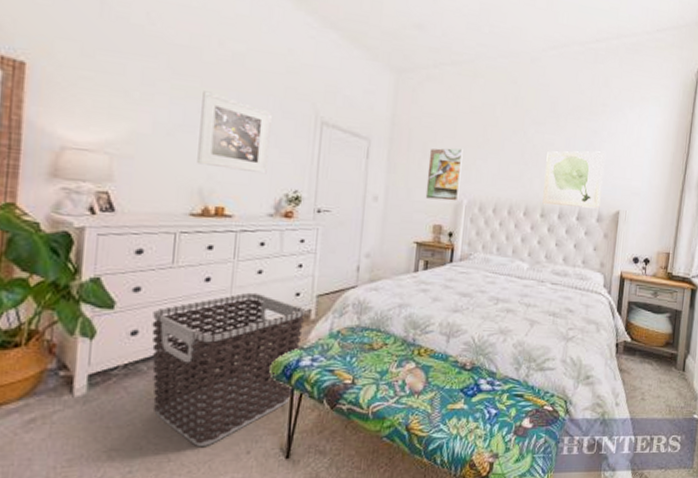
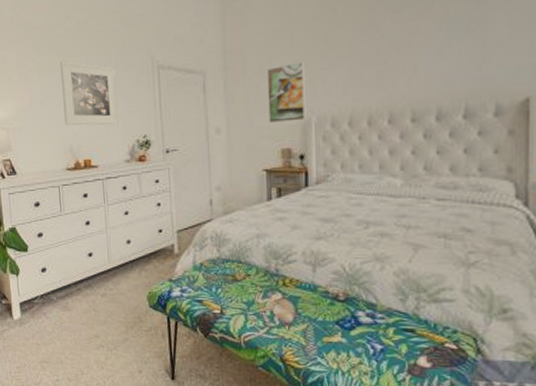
clothes hamper: present [151,292,305,446] -> none [54,232,170,364]
wall art: present [542,151,605,209] -> none [411,25,497,107]

